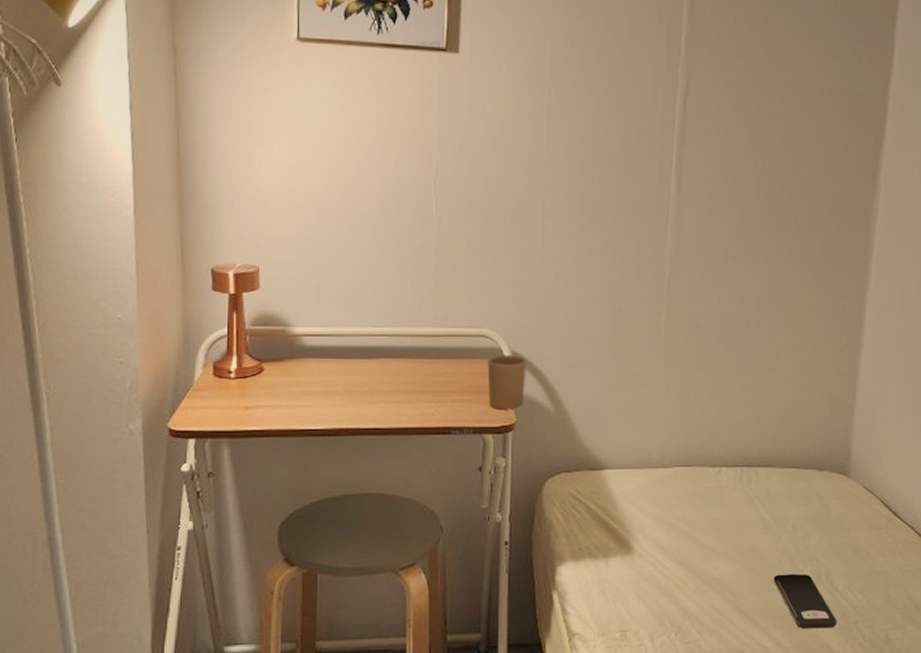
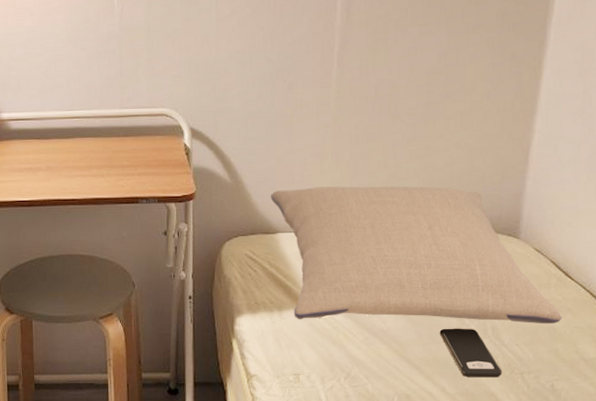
mug: present [487,354,527,411] -> none [168,131,205,182]
pillow: none [597,419,893,569] -> present [270,186,562,325]

